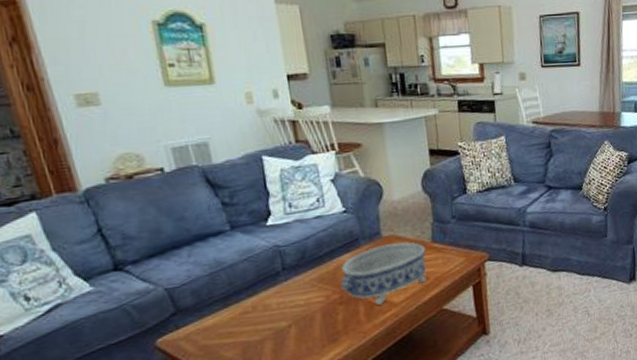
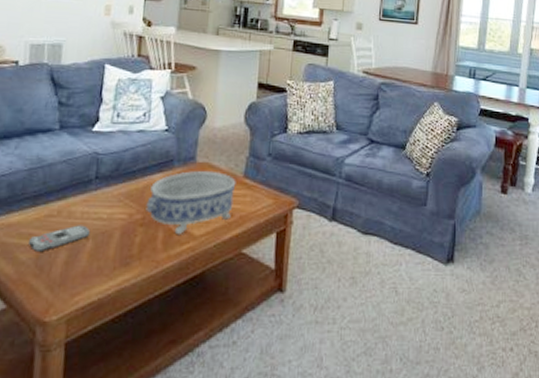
remote control: none [230,314,292,348] -> present [29,225,91,253]

